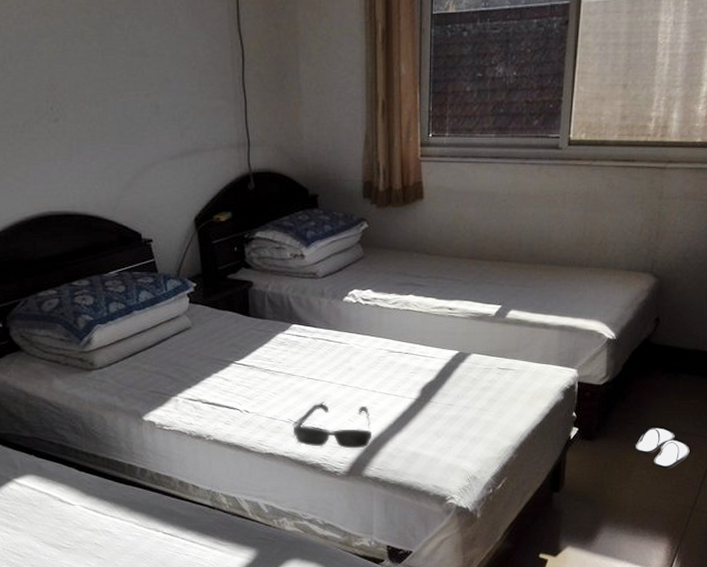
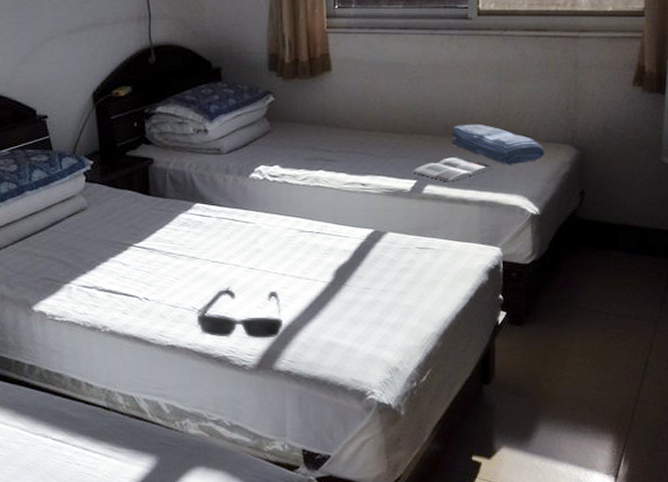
magazine: none [497,284,576,308] -> present [412,157,495,182]
towel: none [536,252,625,292] -> present [451,124,545,165]
slippers: present [634,428,690,469] -> none [568,310,628,356]

